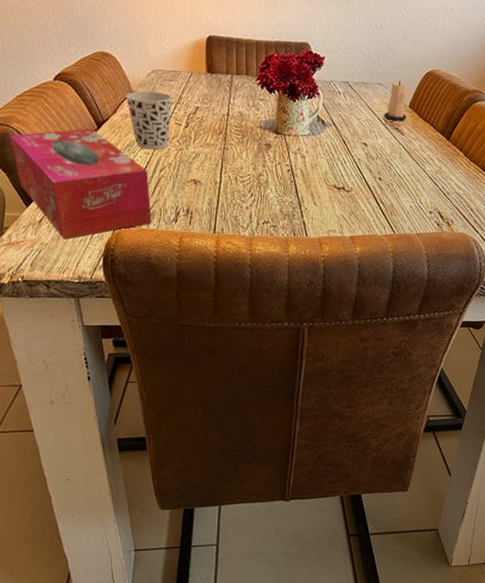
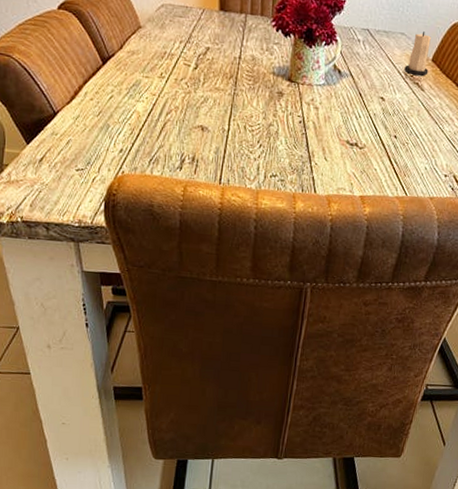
tissue box: present [9,128,152,240] -> none [10,63,156,181]
cup: present [126,91,172,150] -> none [133,26,182,92]

